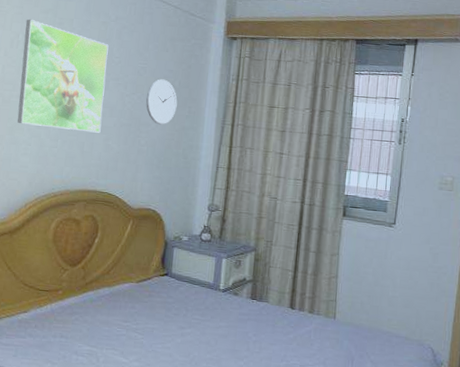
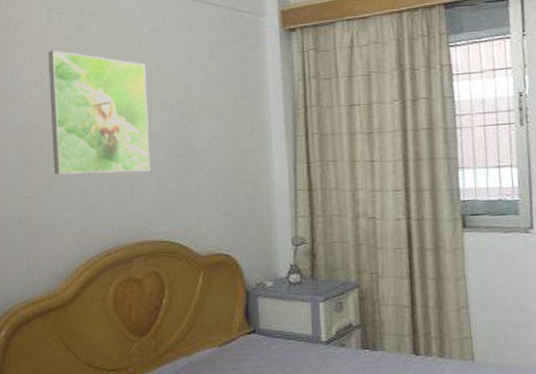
wall clock: present [146,79,178,125] -> none [198,93,236,150]

